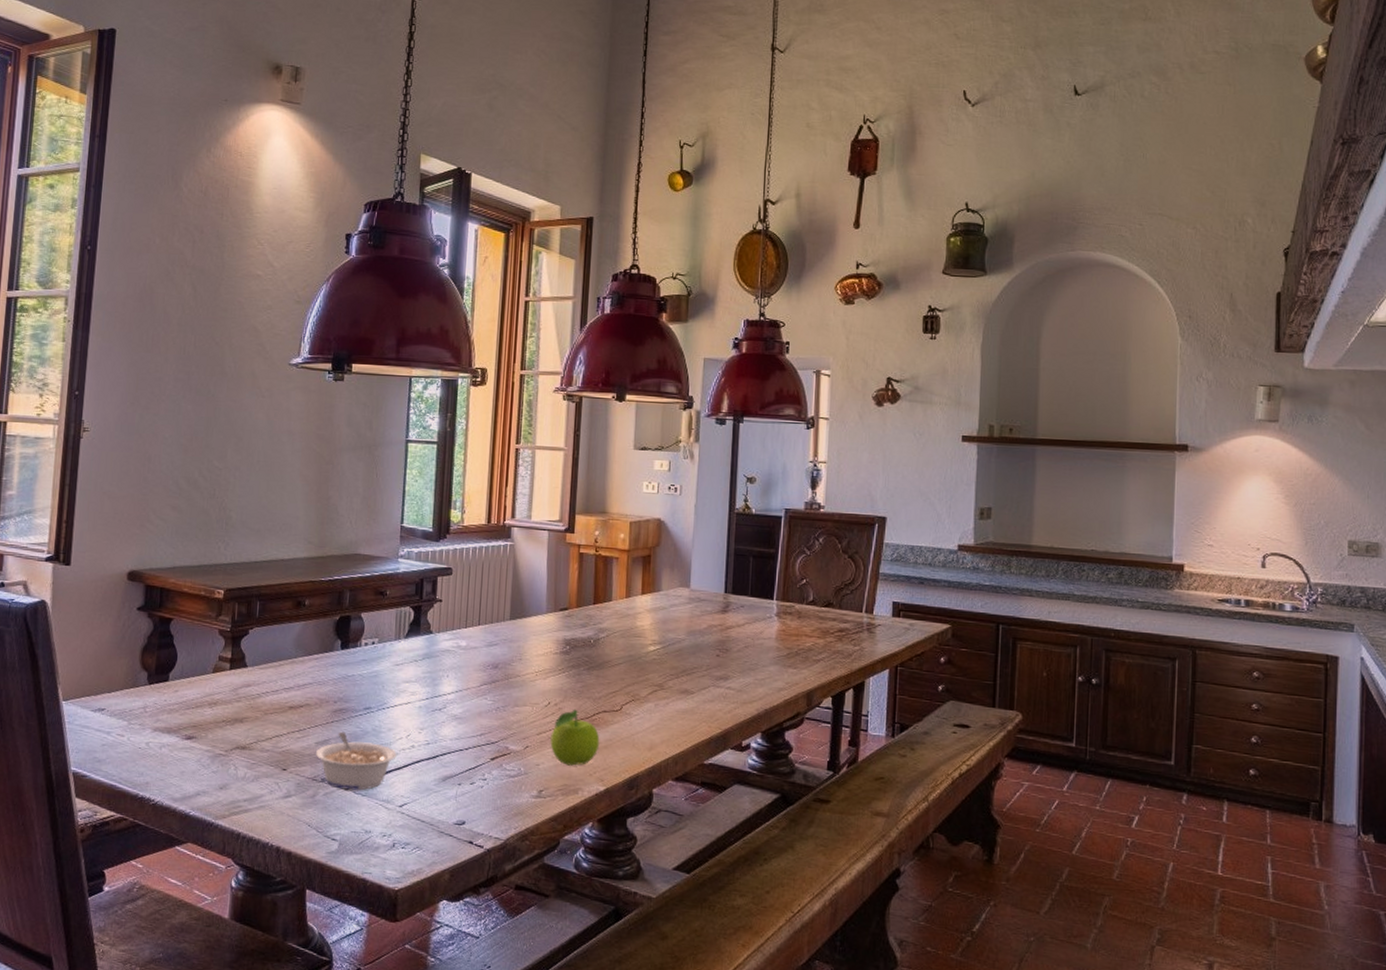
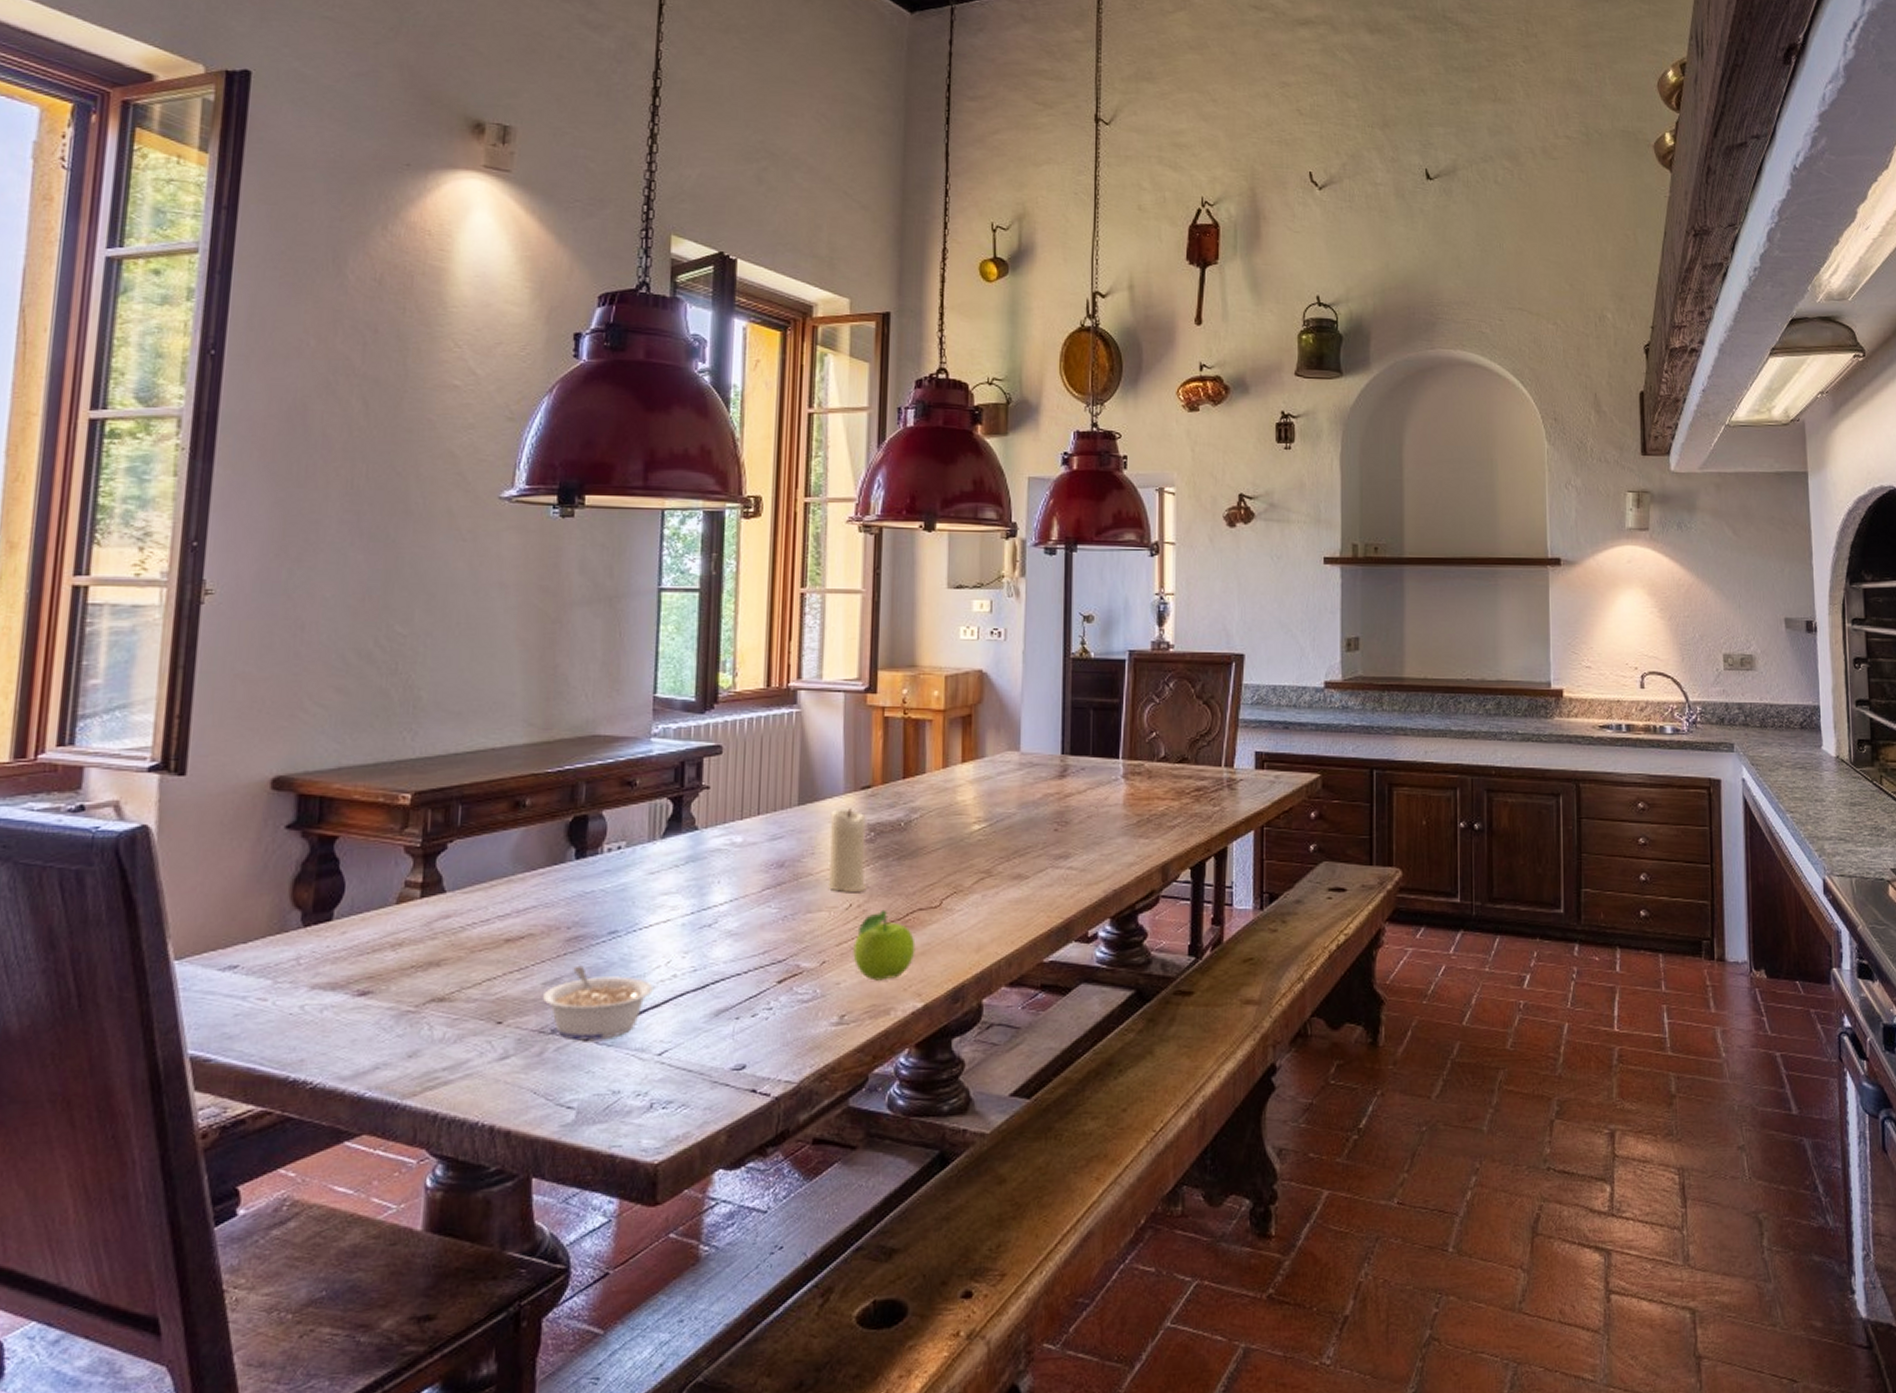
candle: none [531,625,563,693] -> present [827,808,867,892]

